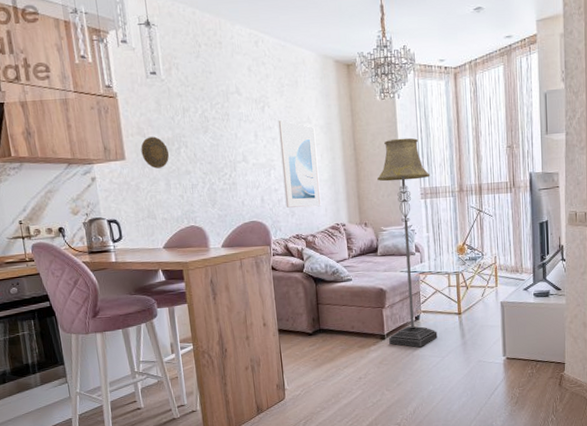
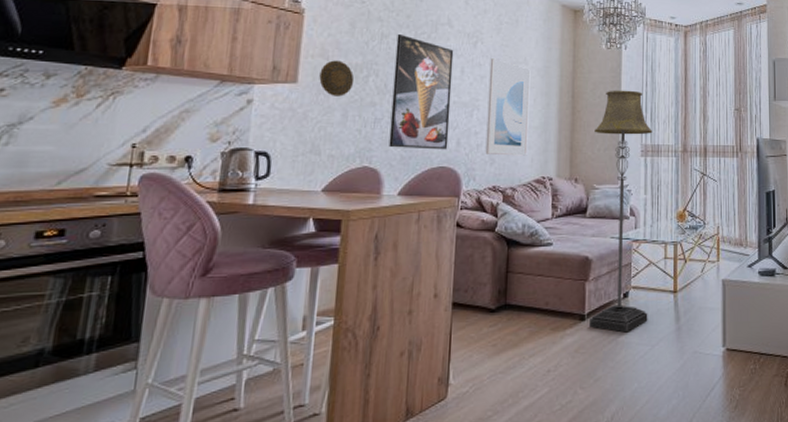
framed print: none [196,107,255,209] -> present [389,34,454,150]

